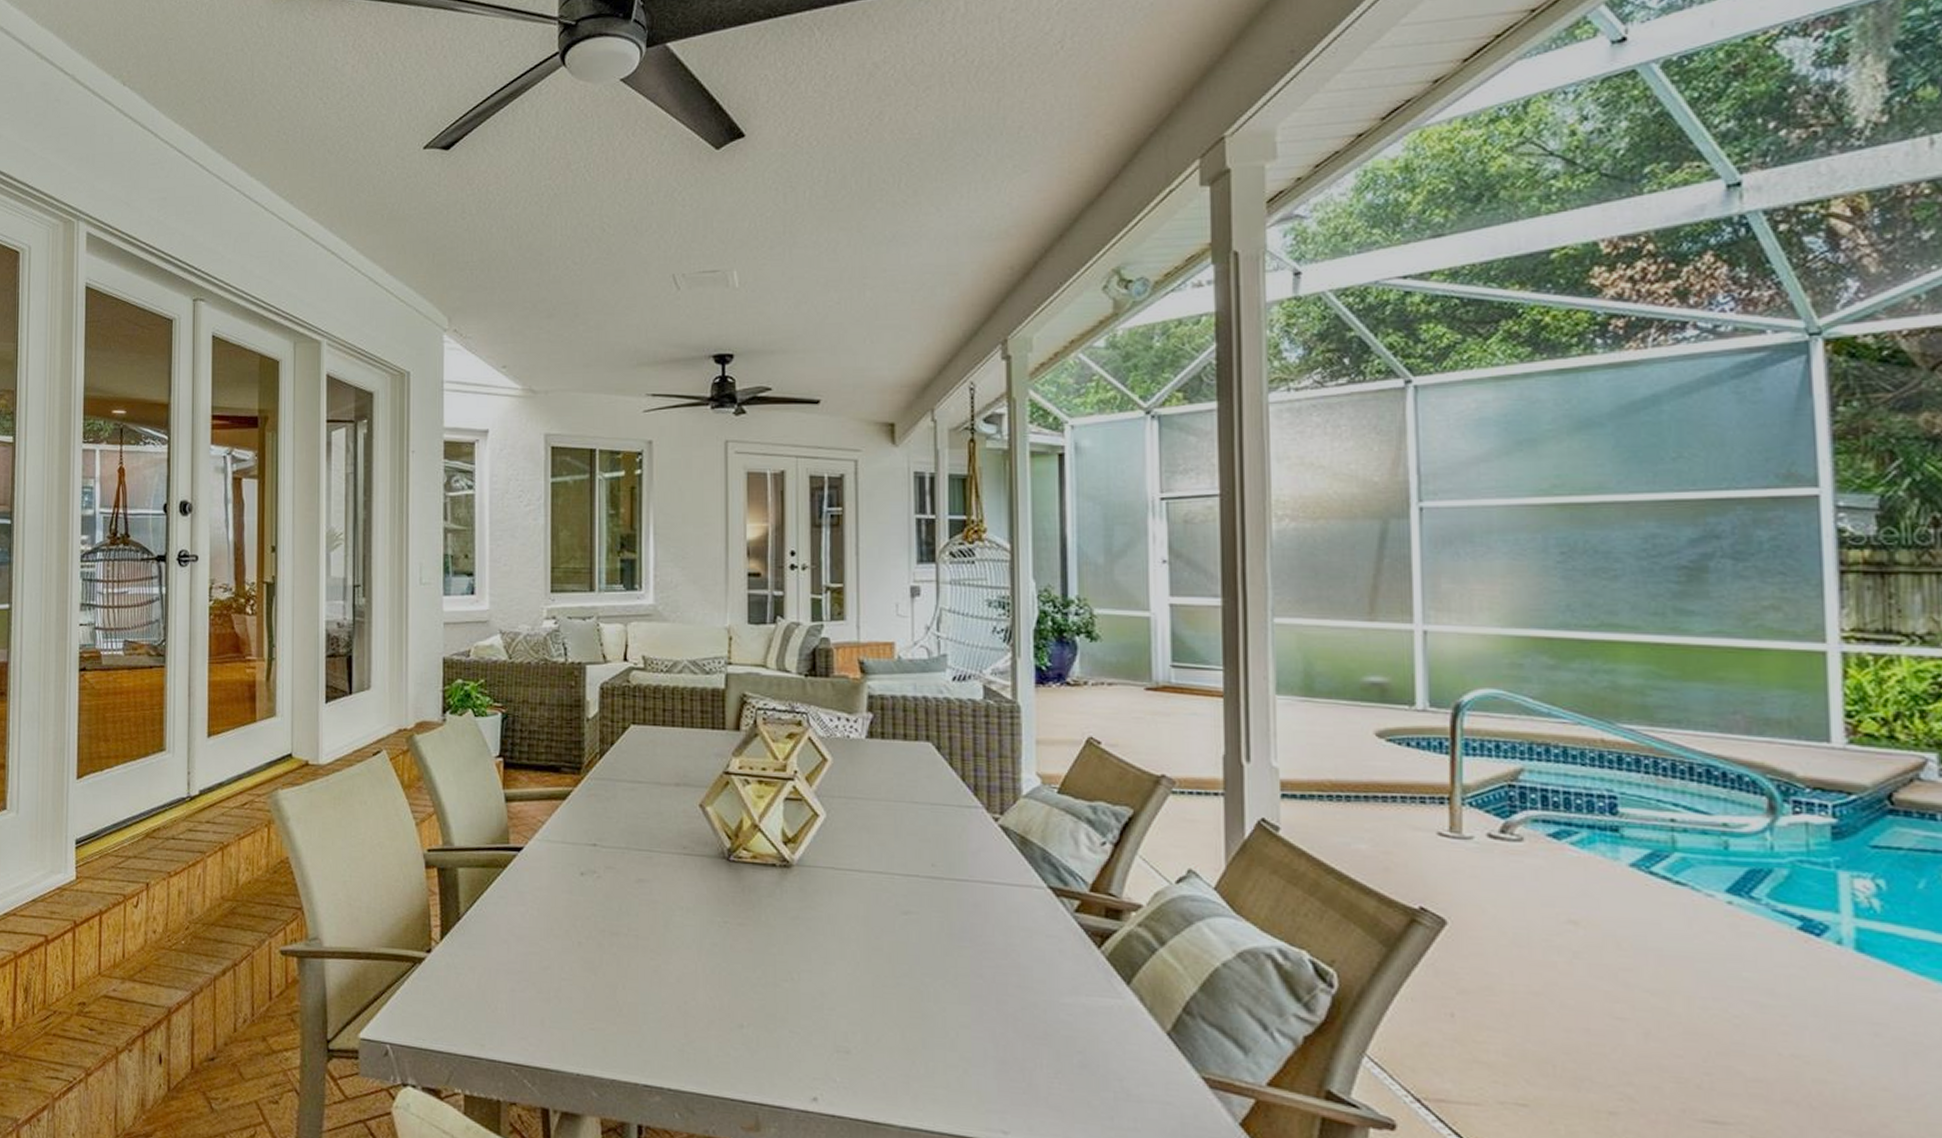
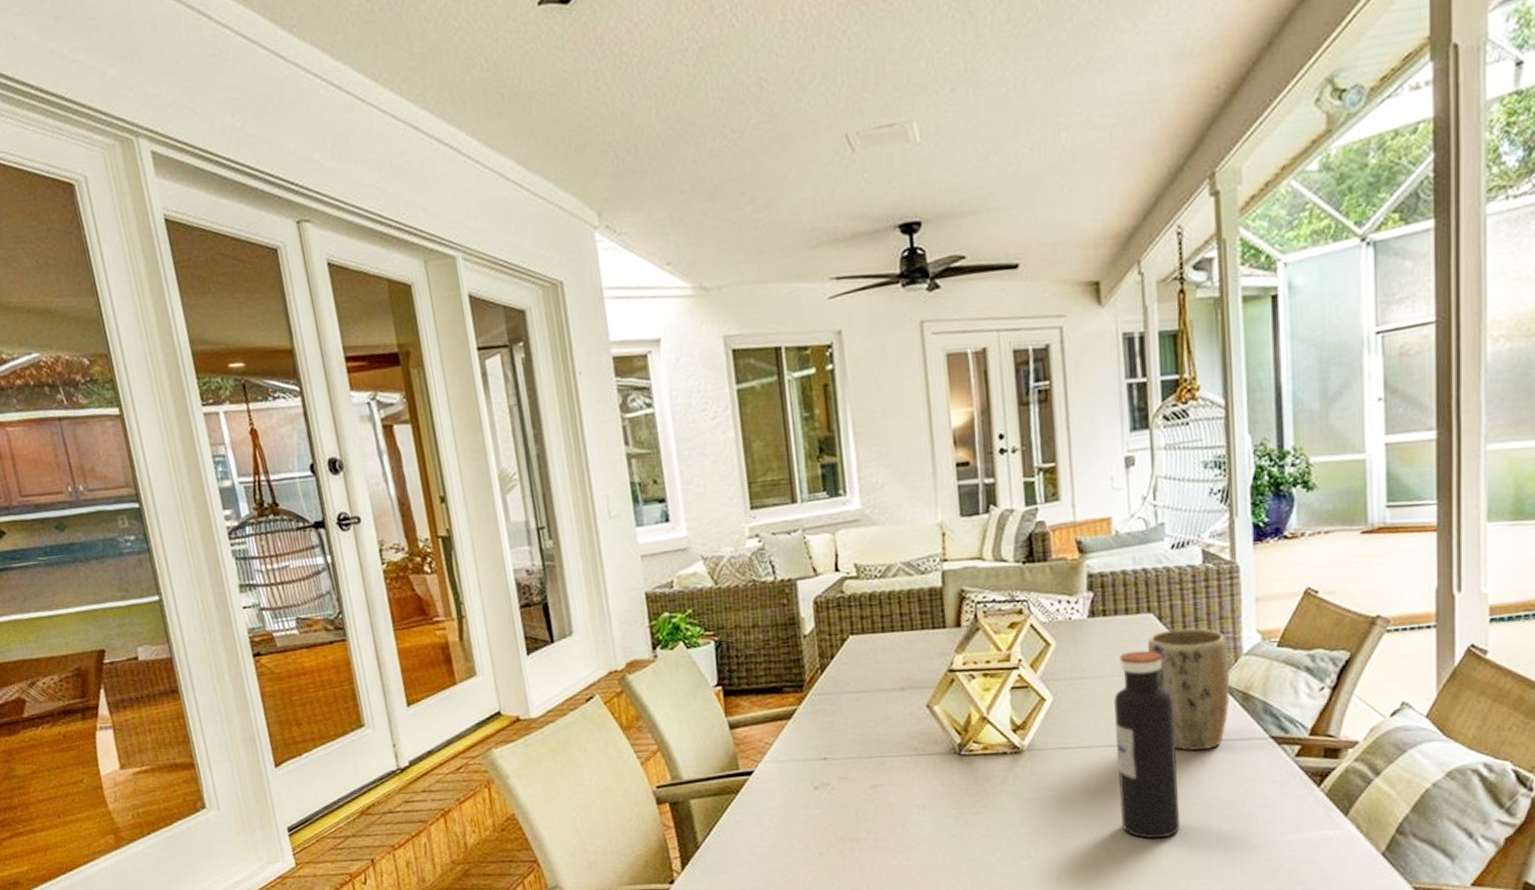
water bottle: none [888,778,950,981] -> present [1114,650,1180,839]
plant pot: none [924,762,1008,891] -> present [1146,628,1230,751]

